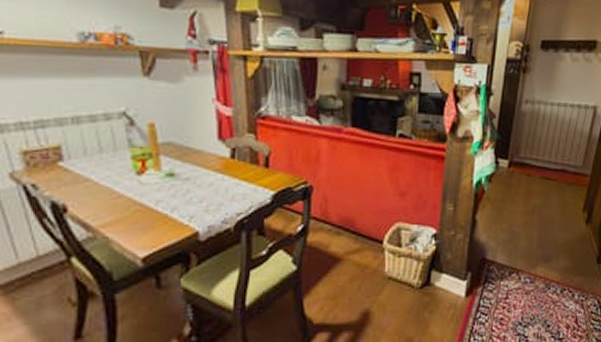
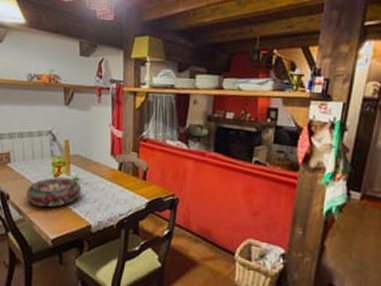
decorative bowl: none [94,173,181,217] -> present [26,177,82,207]

